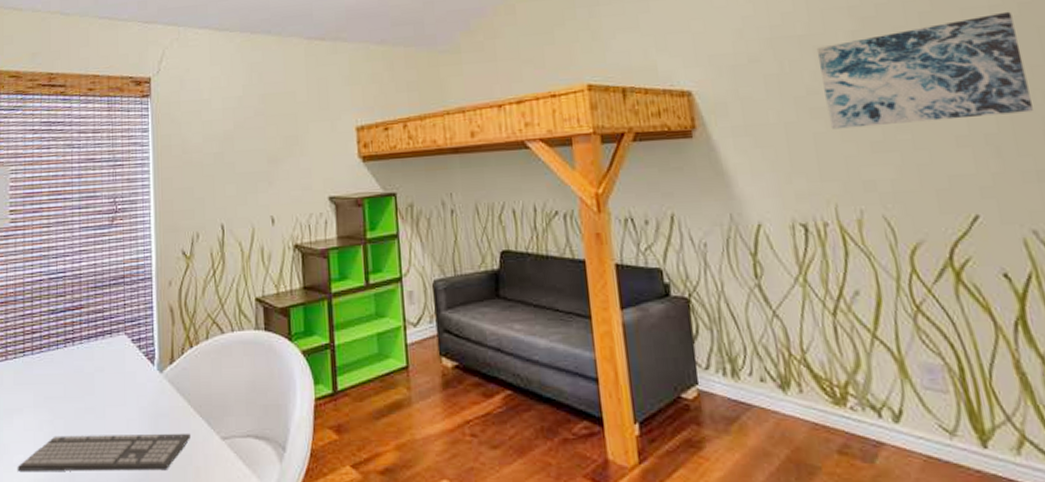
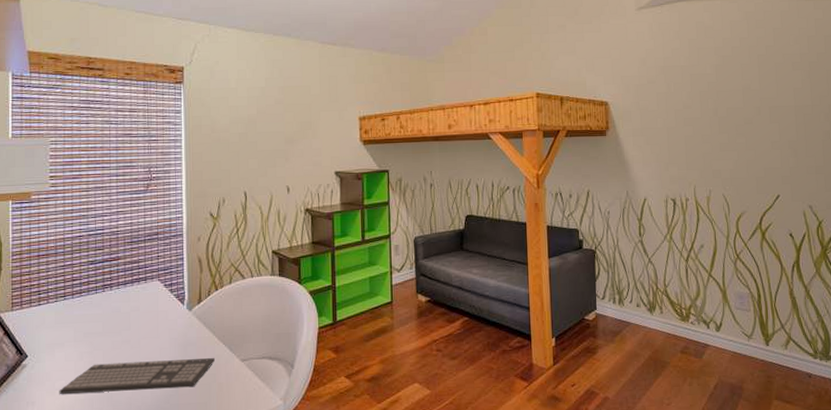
wall art: present [816,11,1033,129] -> none [692,58,818,134]

